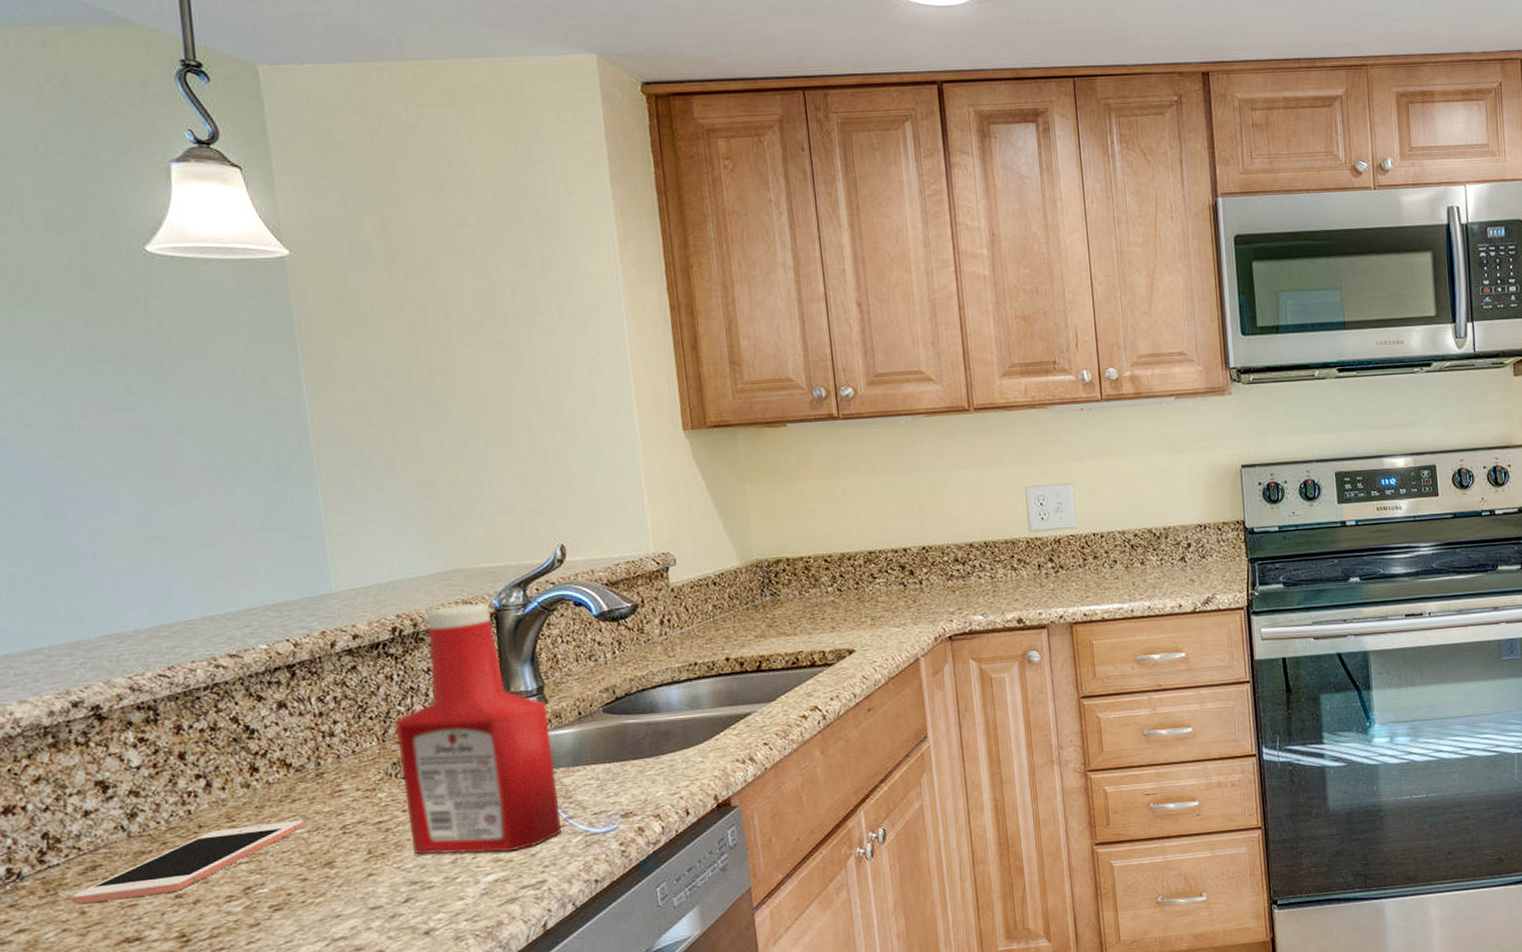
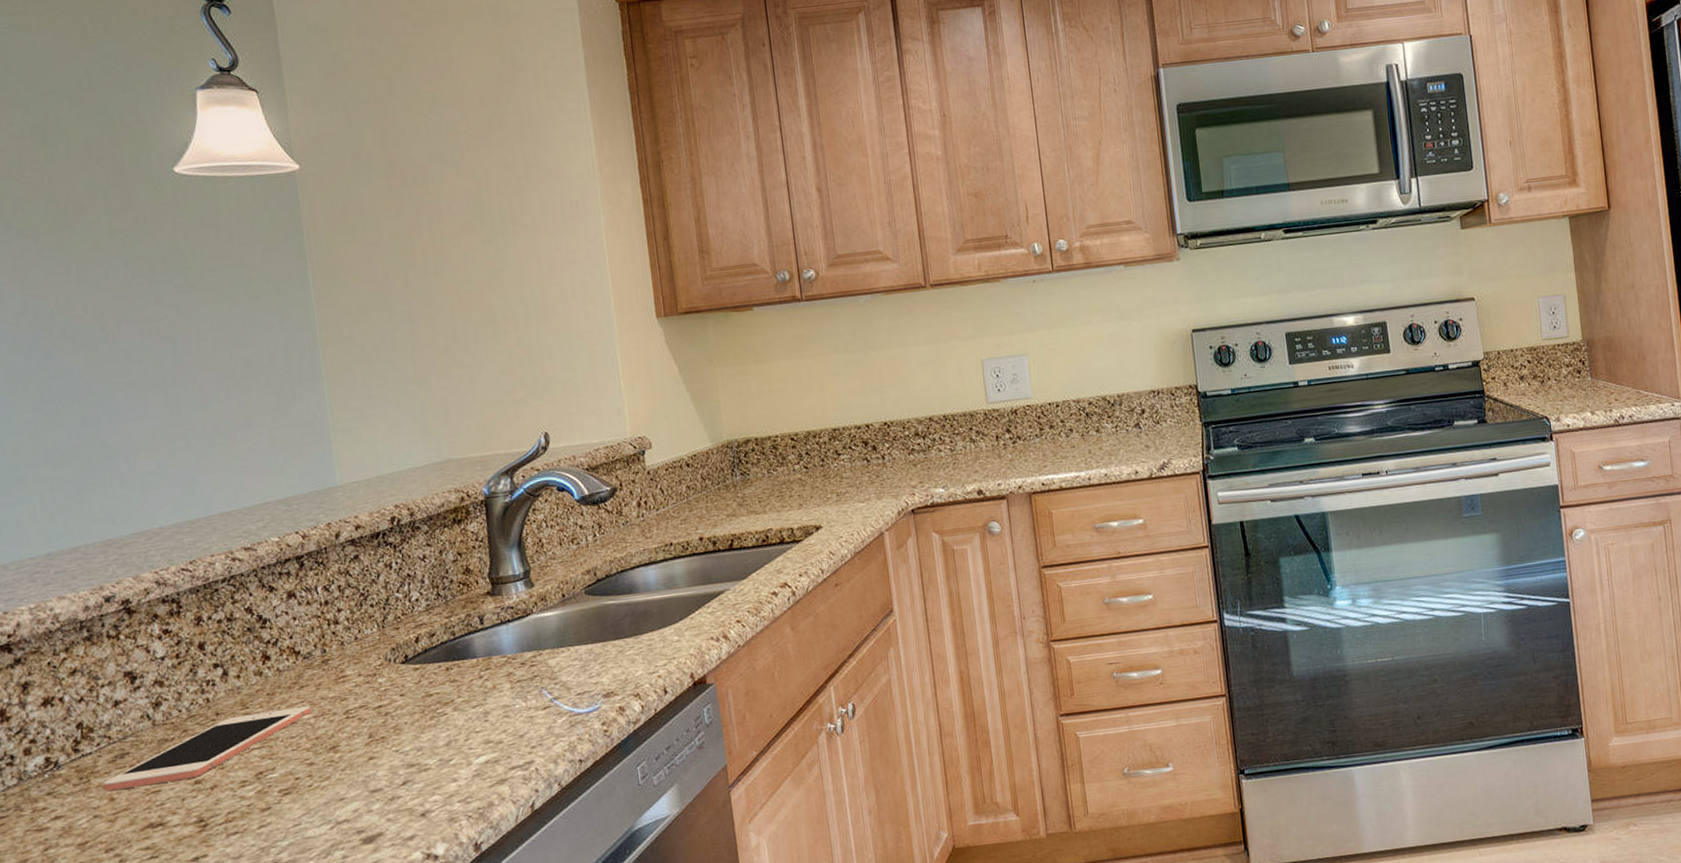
ketchup bottle: present [396,602,562,855] -> none [394,490,548,738]

